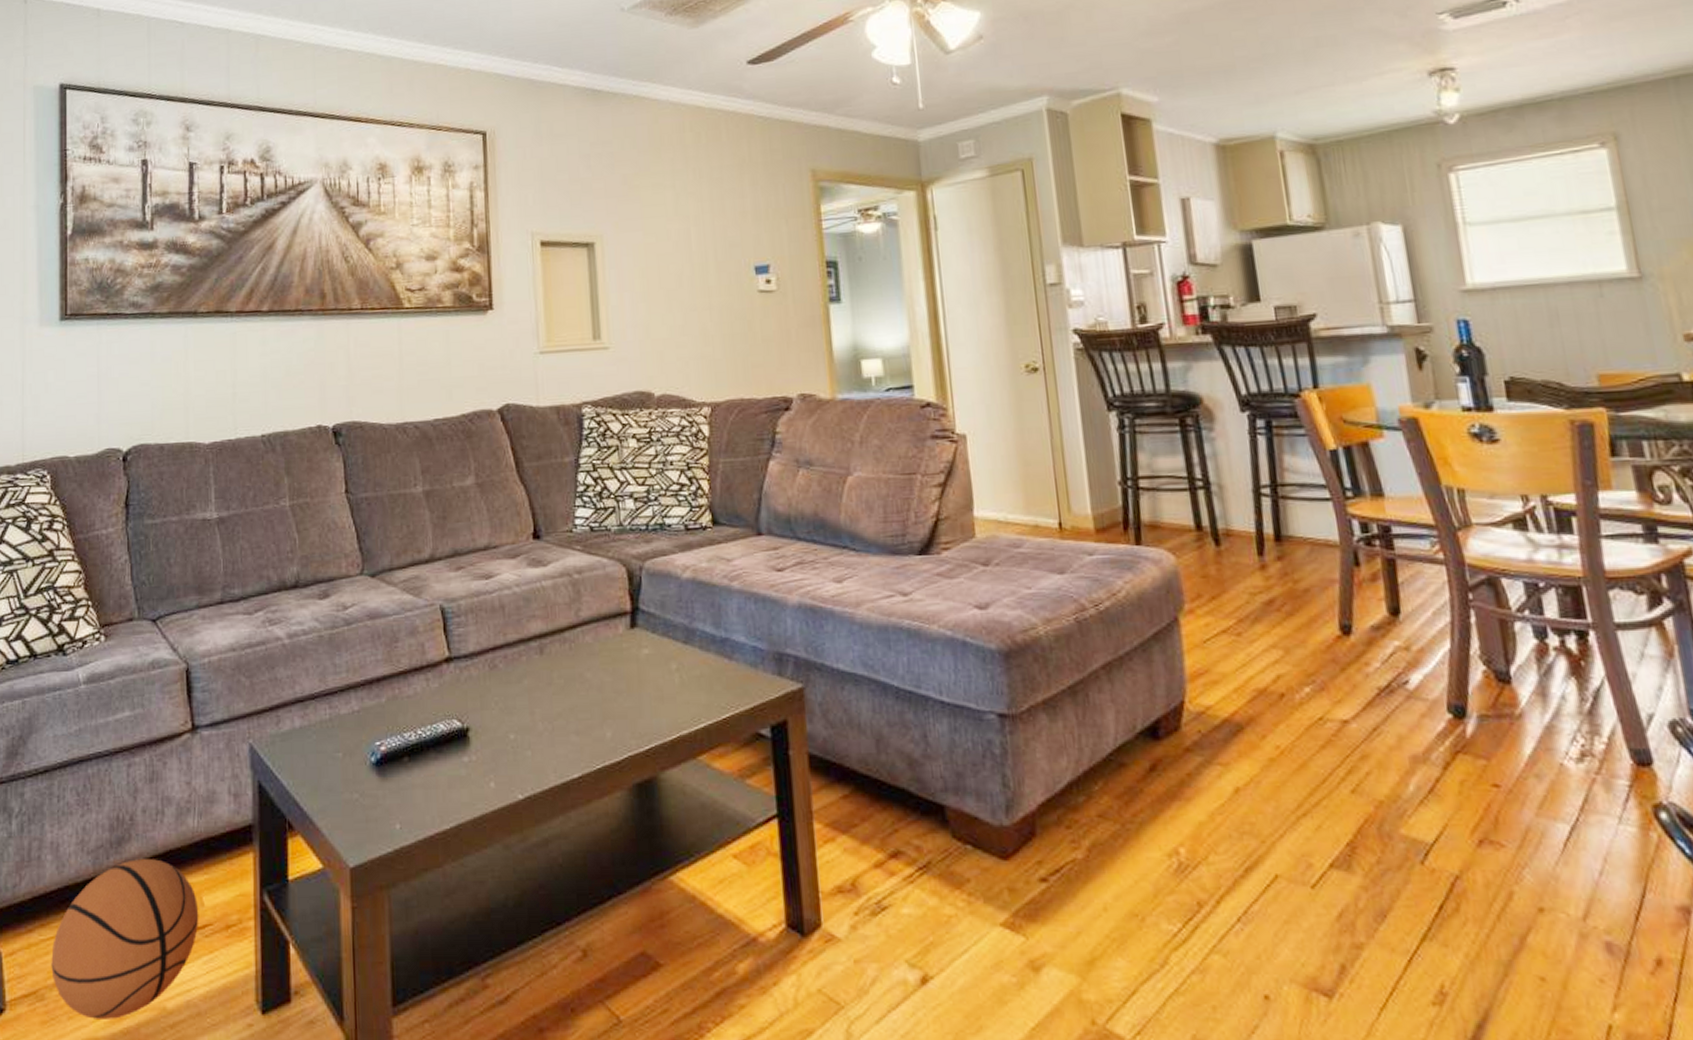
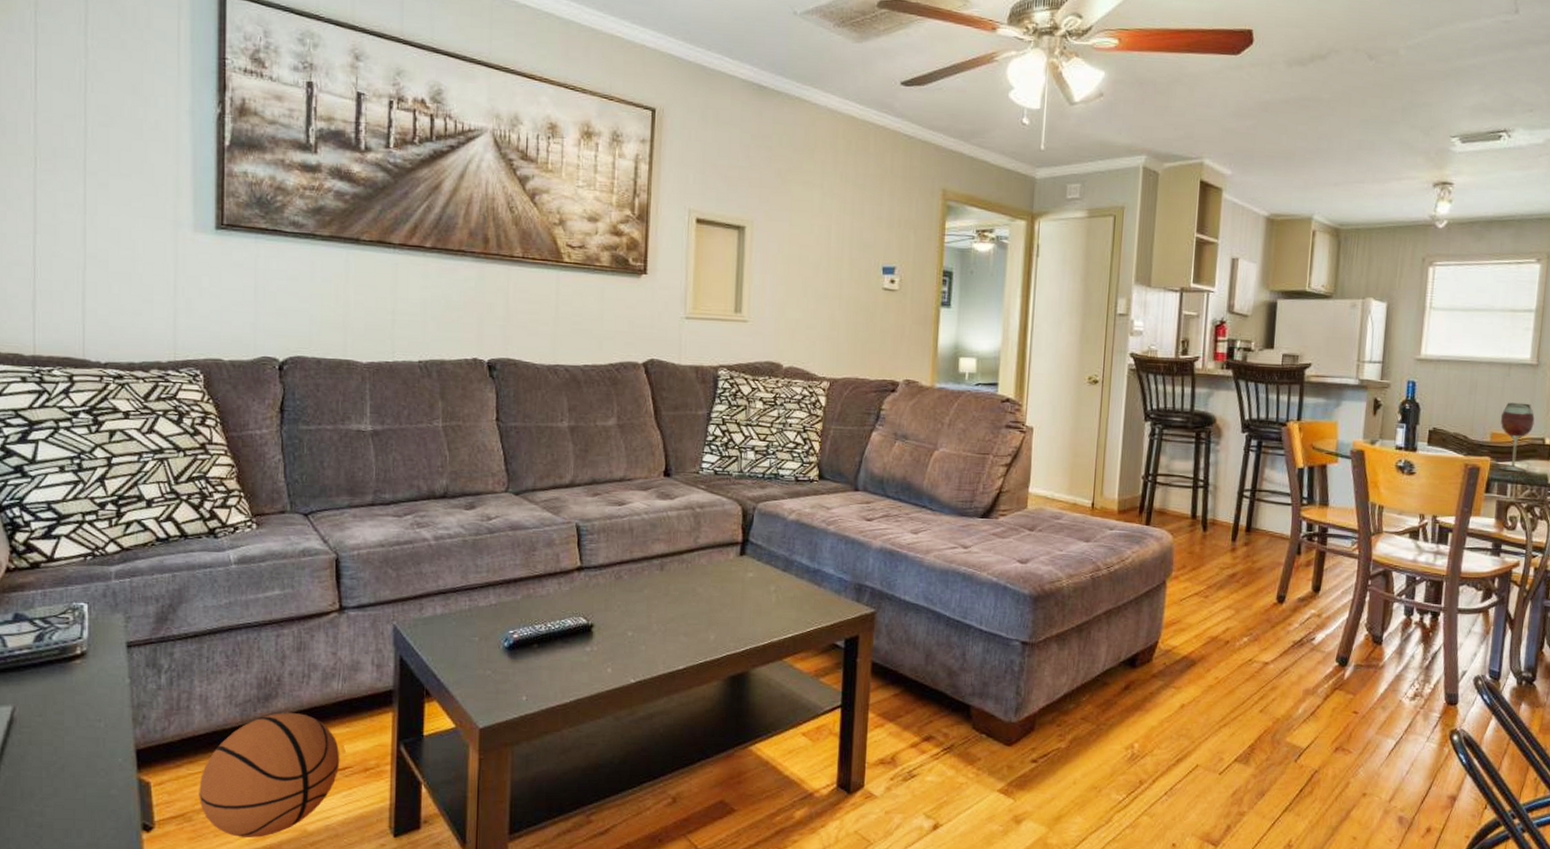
wineglass: none [1604,329,1667,424] -> present [1499,402,1535,472]

